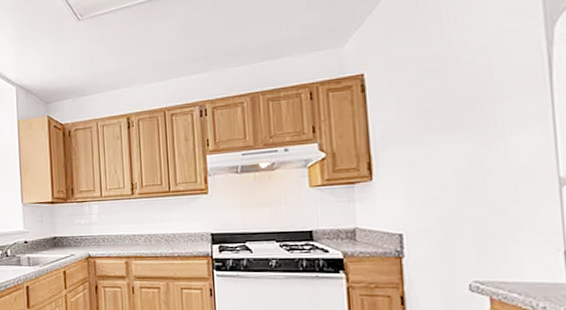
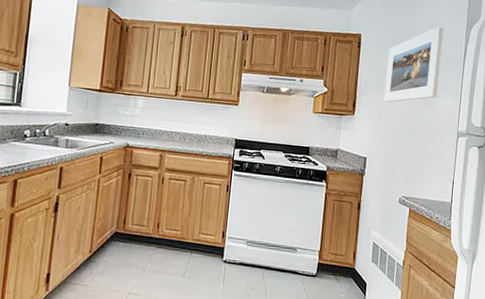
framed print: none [412,33,510,156] -> present [383,26,444,103]

